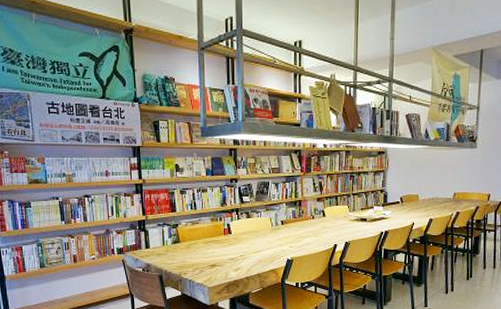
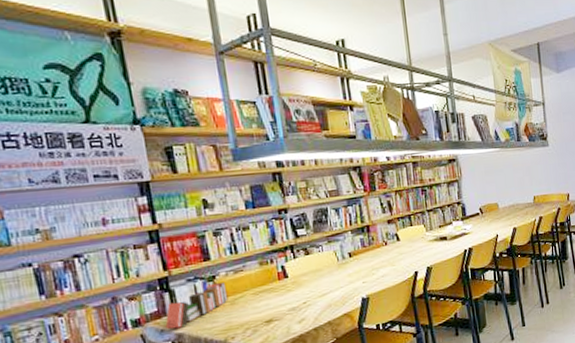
book: none [139,230,185,260] -> present [165,281,229,330]

